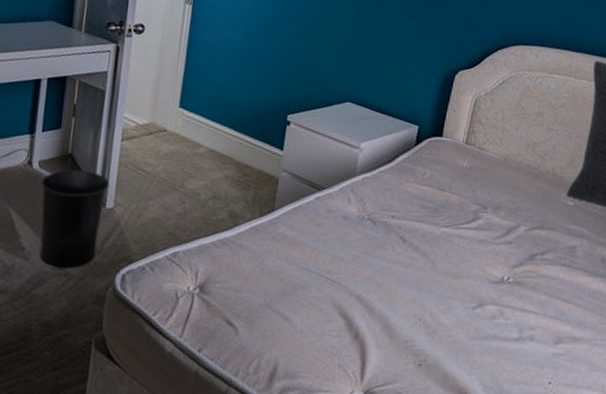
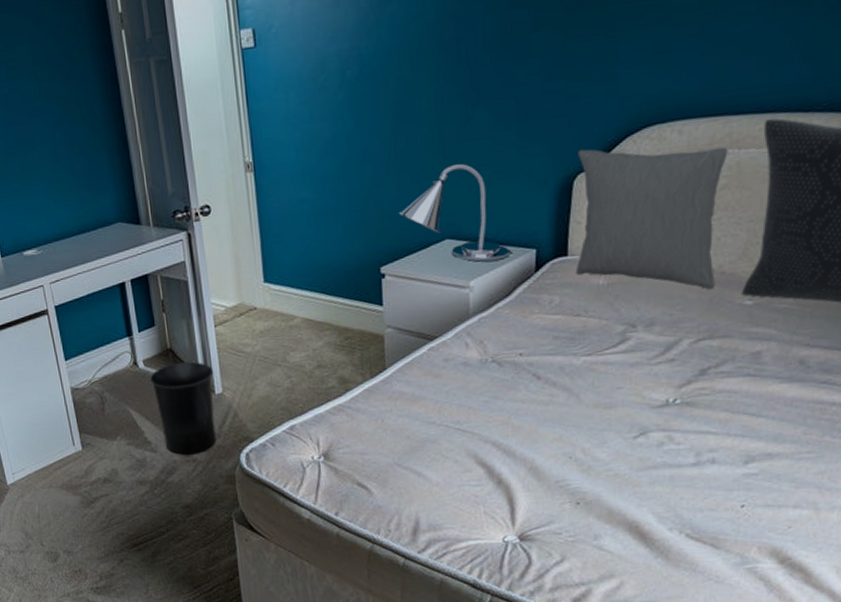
table lamp: none [311,40,400,130] -> present [398,164,512,262]
pillow: none [446,51,568,187] -> present [575,146,728,289]

